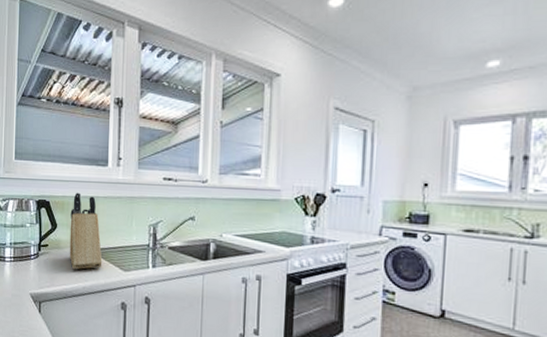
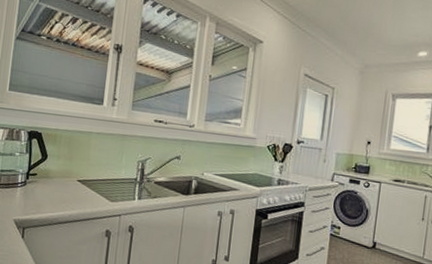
knife block: present [69,192,103,270] -> none [58,127,91,199]

